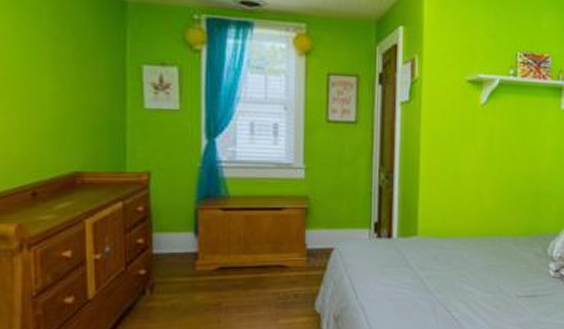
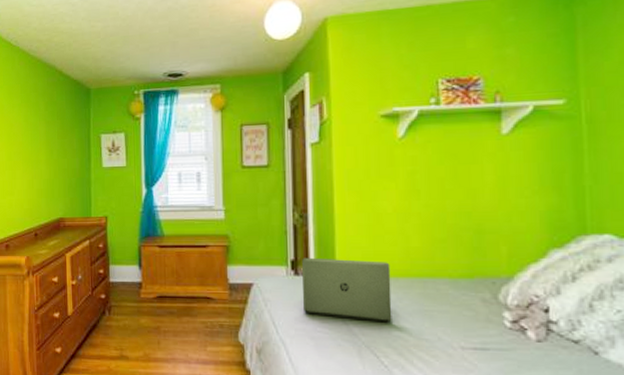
laptop: none [384,219,466,280] -> present [302,257,392,323]

